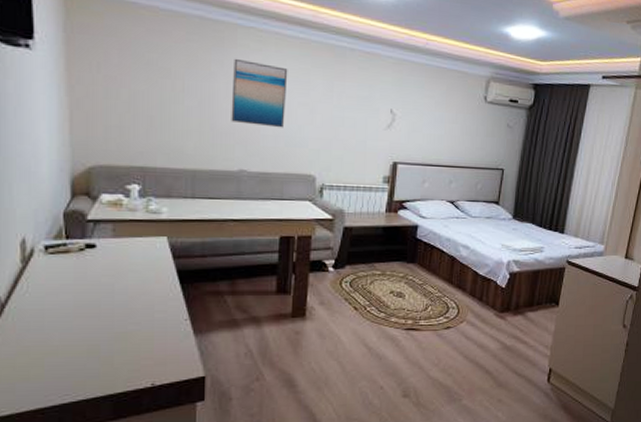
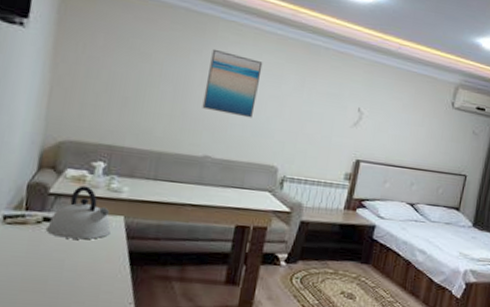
kettle: none [91,210,156,263] -> present [46,185,111,240]

